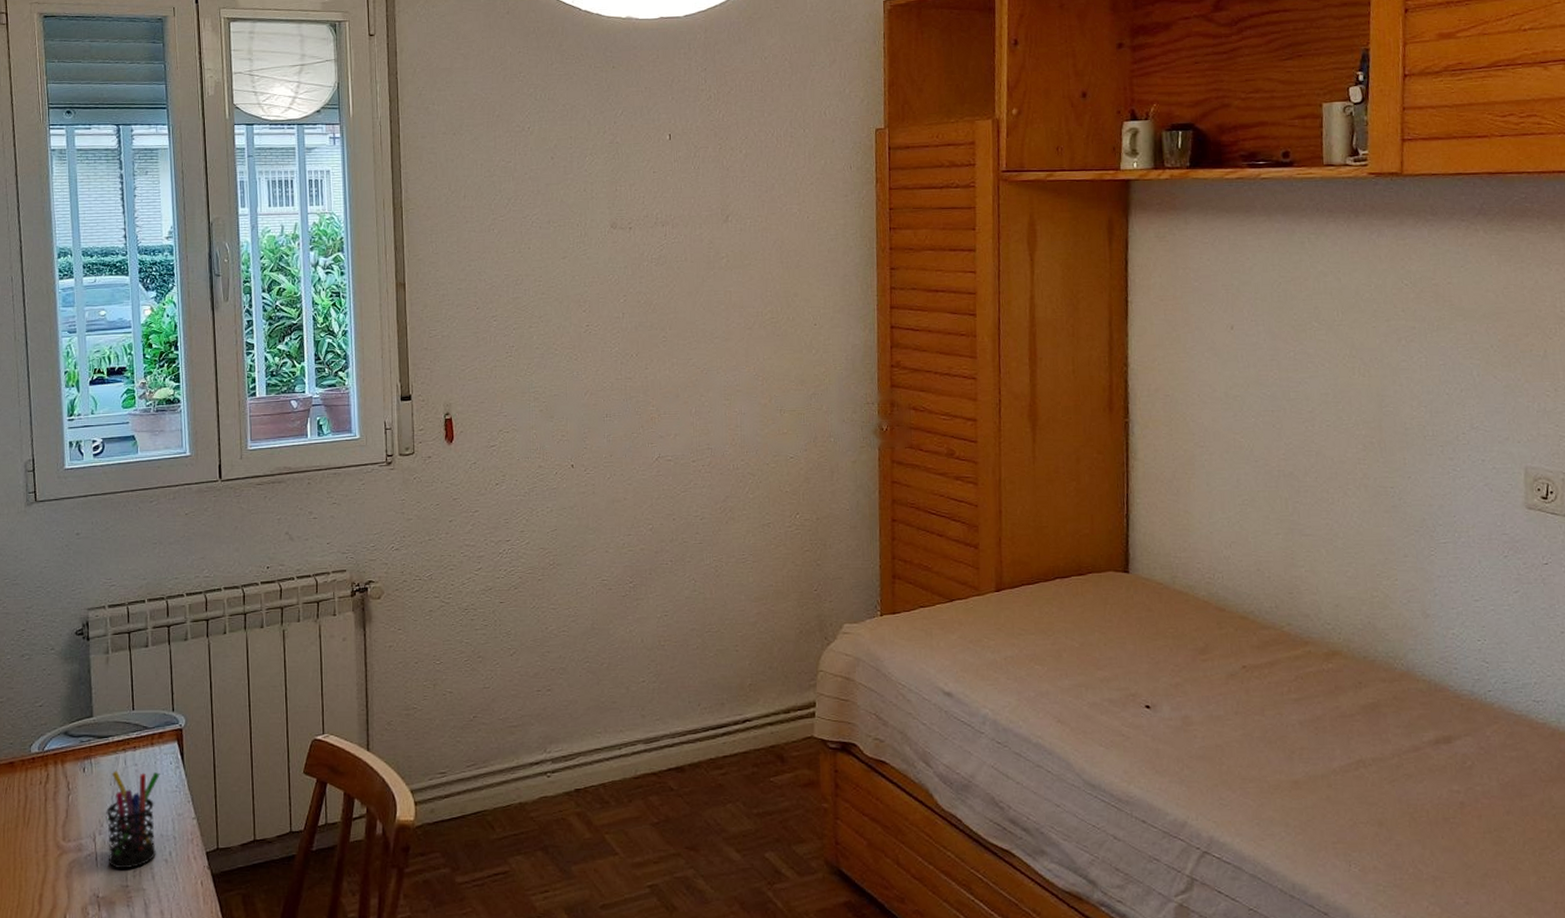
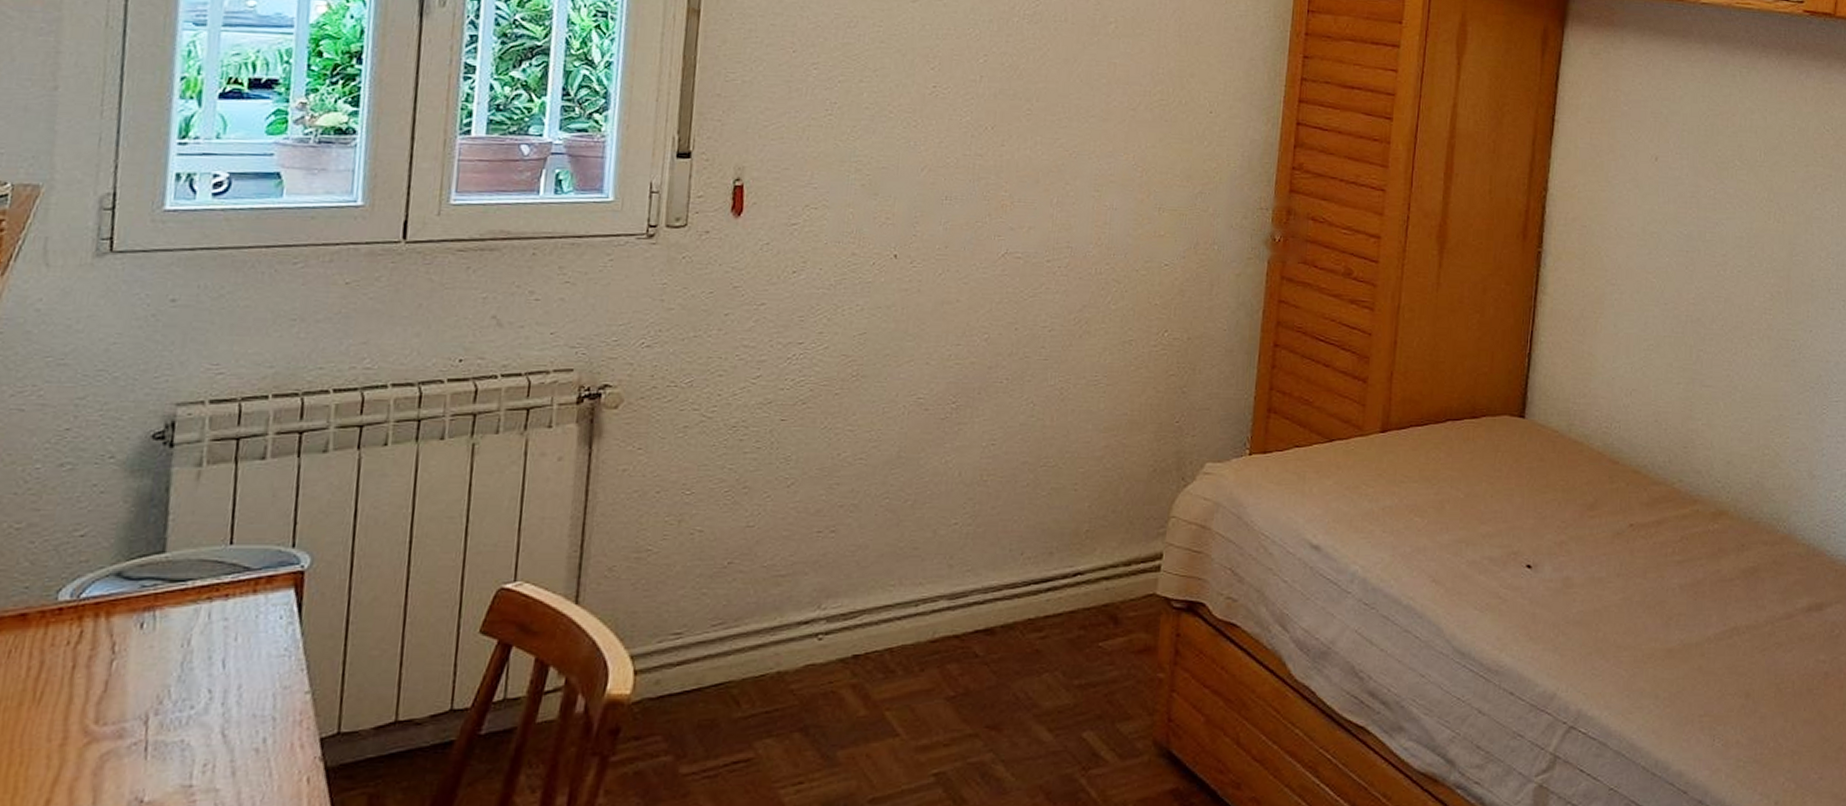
pen holder: present [106,771,160,869] -> none [164,627,263,763]

